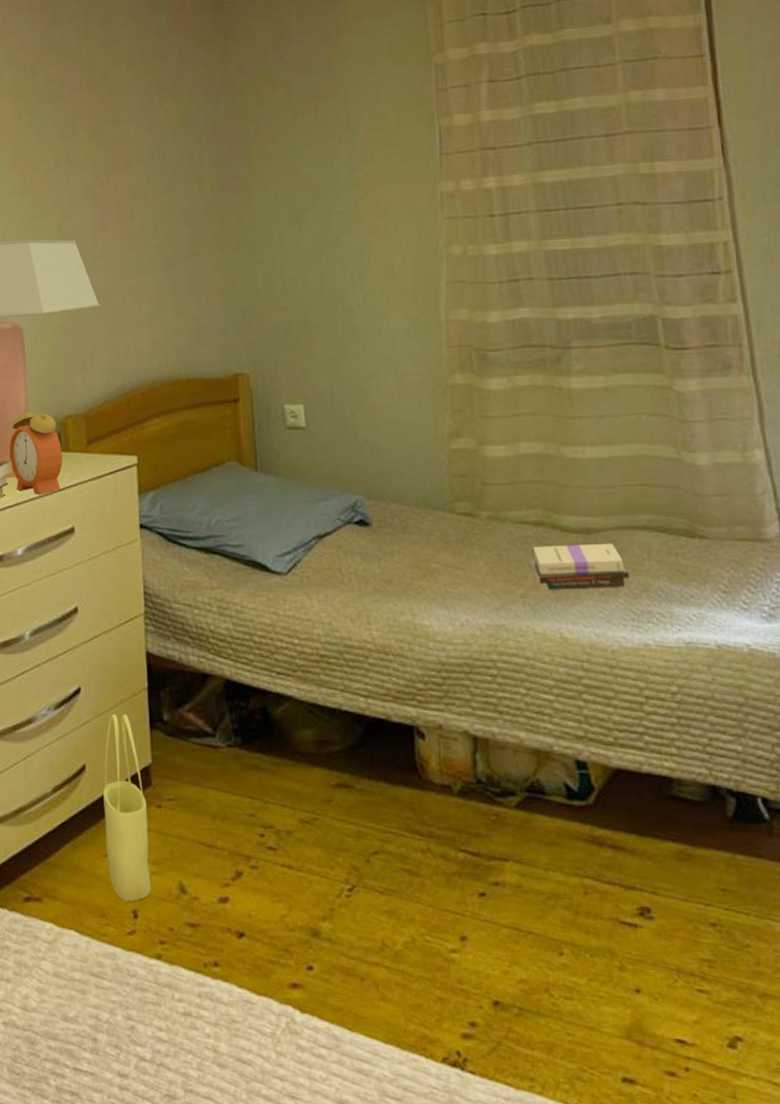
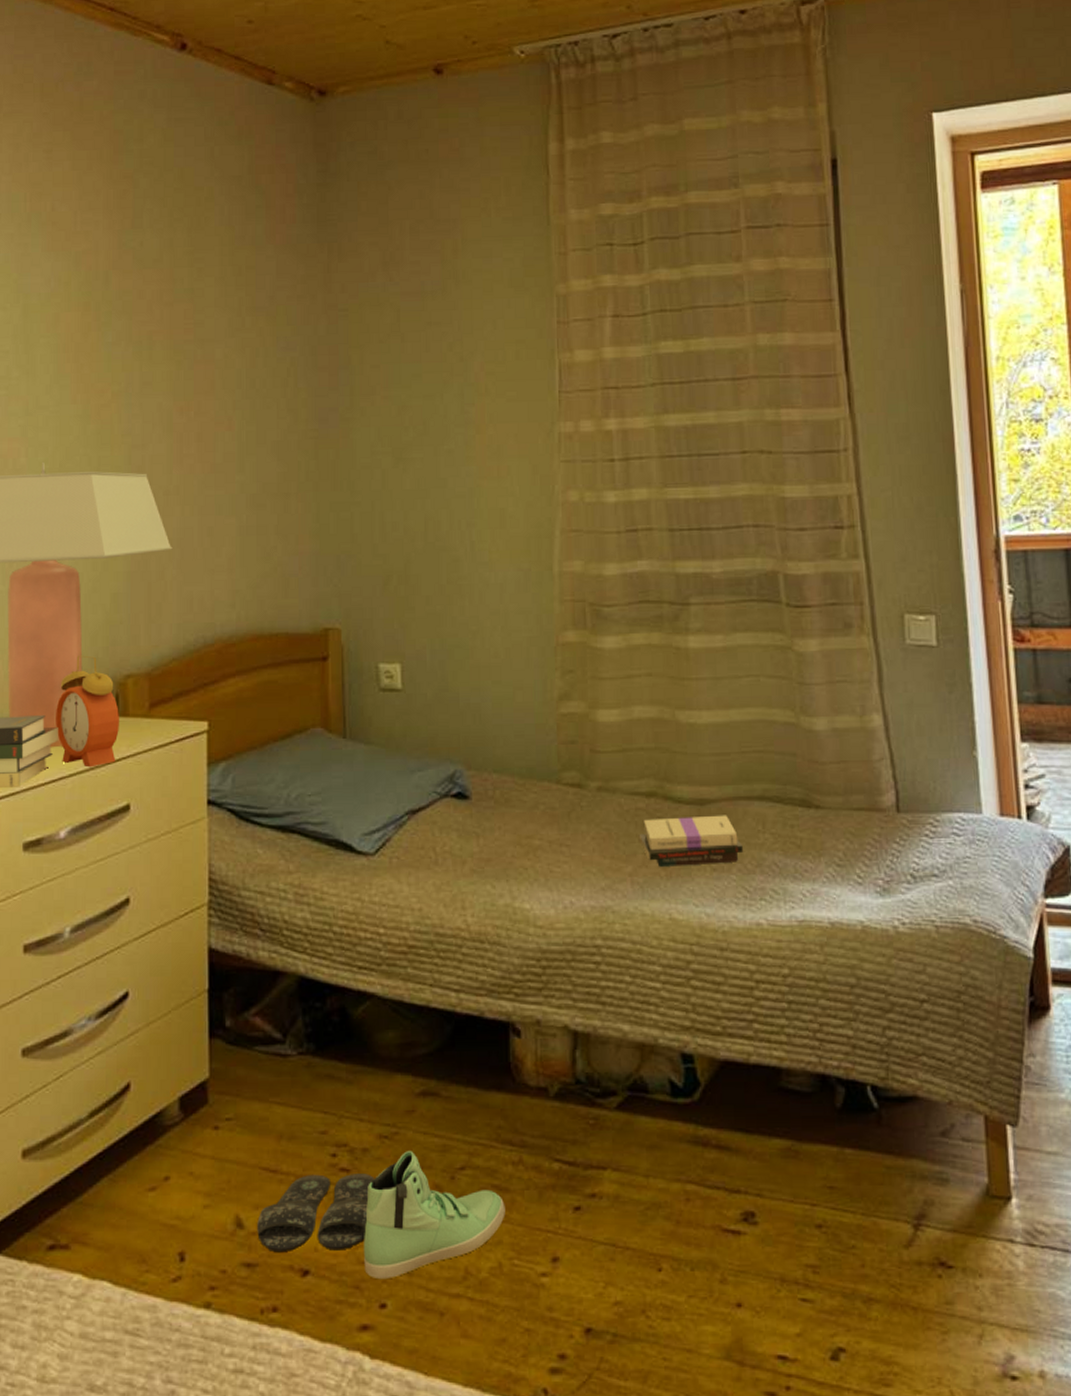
tote bag: present [103,713,151,902] -> none [150,1020,202,1242]
slippers: none [198,851,298,918] -> present [257,1174,374,1253]
sneaker: none [290,835,417,946] -> present [363,1151,505,1280]

